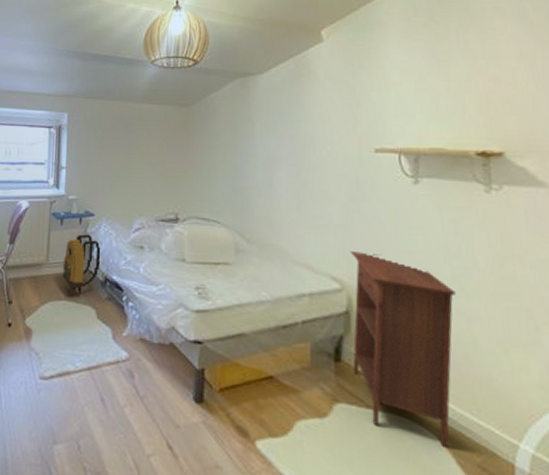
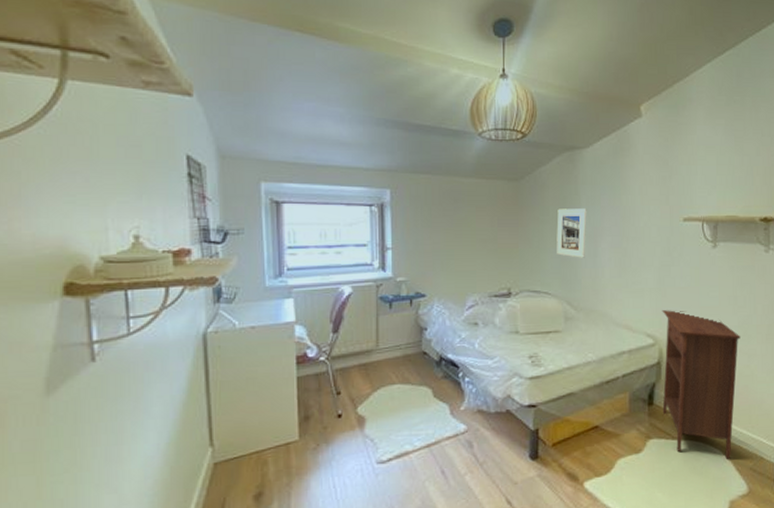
backpack: present [62,234,101,295] -> none [394,316,435,377]
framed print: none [228,135,261,187] -> present [556,208,587,258]

